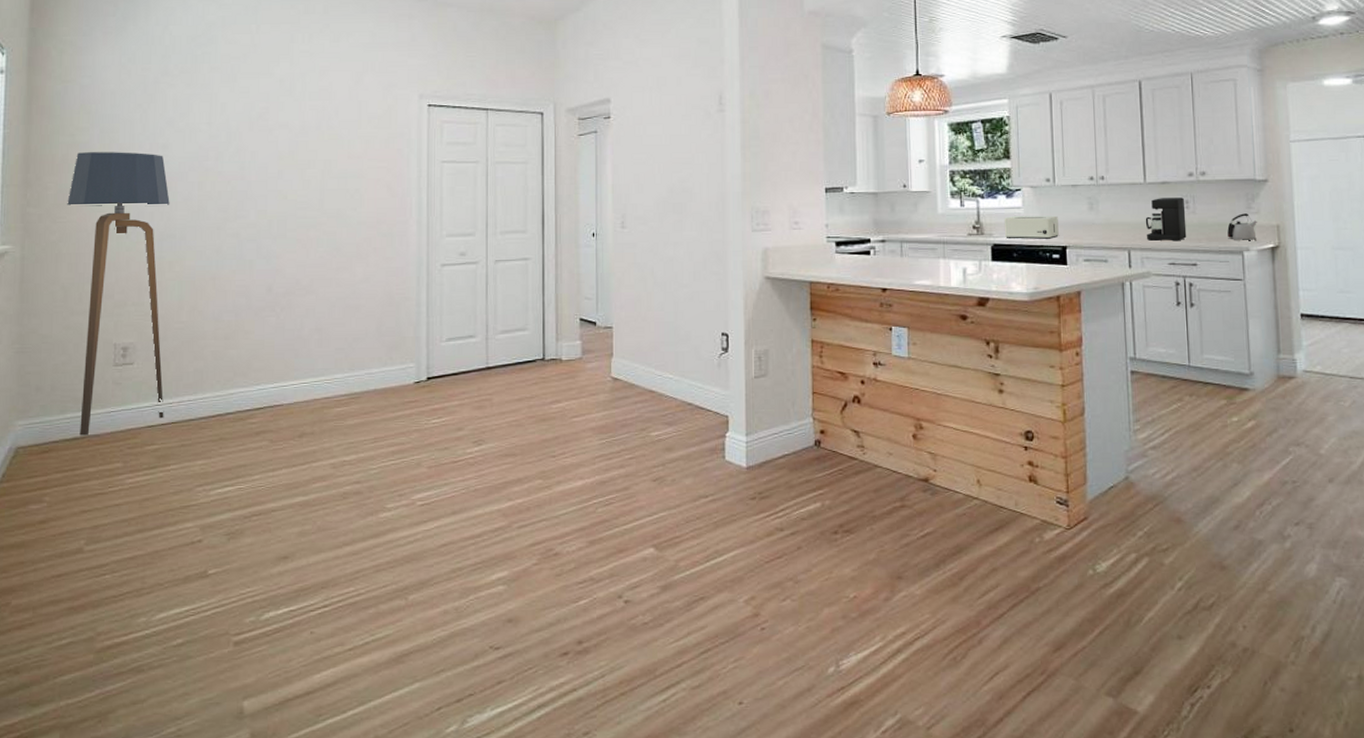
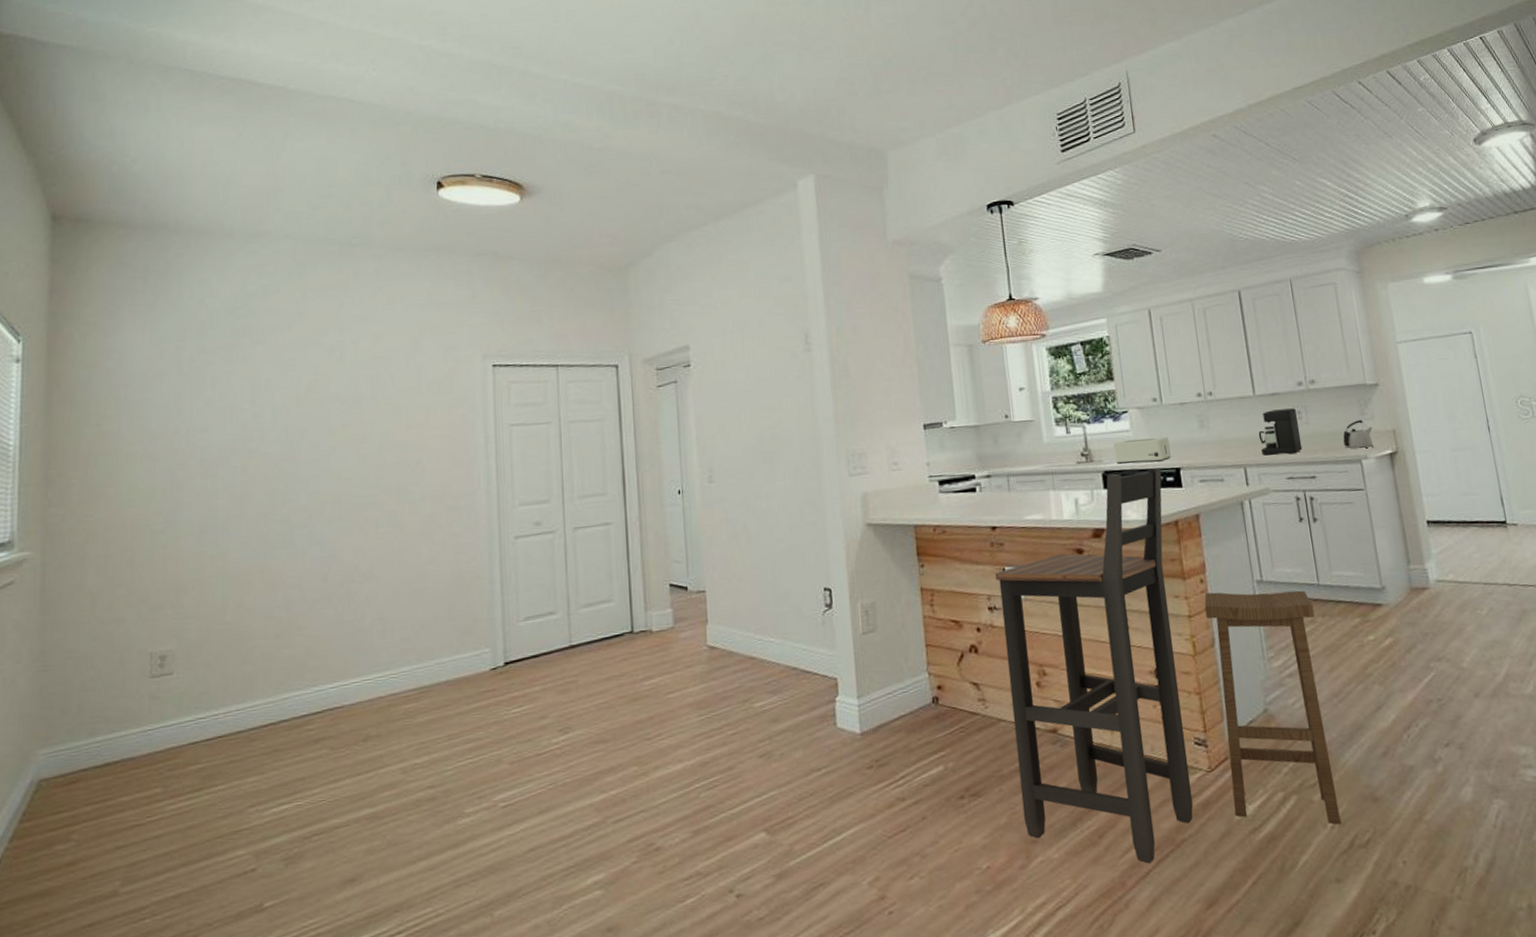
floor lamp: present [67,152,170,436] -> none [94,438,210,761]
bar stool: none [883,244,1050,607] -> present [995,467,1194,864]
bar stool: none [1078,365,1188,587] -> present [1204,590,1341,824]

